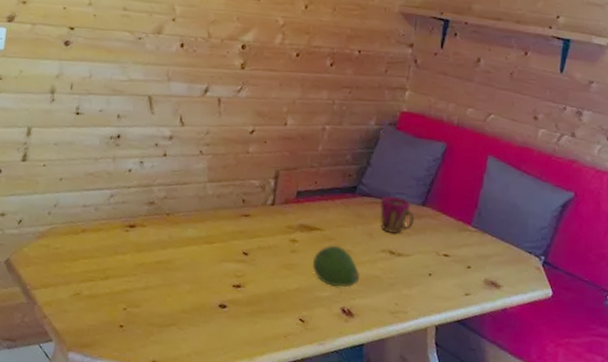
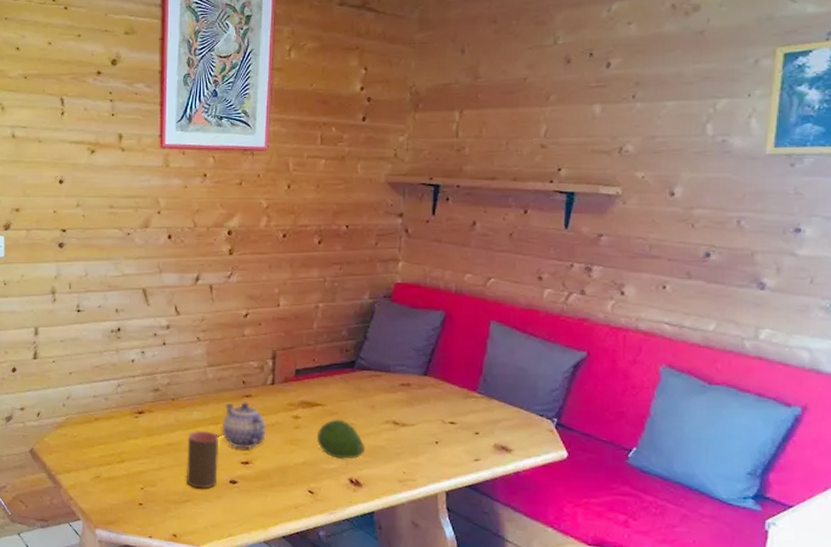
cup: none [173,248,213,312] -> present [186,430,219,489]
teapot: none [215,221,263,271] -> present [222,402,266,449]
cup: present [379,195,415,234] -> none [380,368,417,405]

